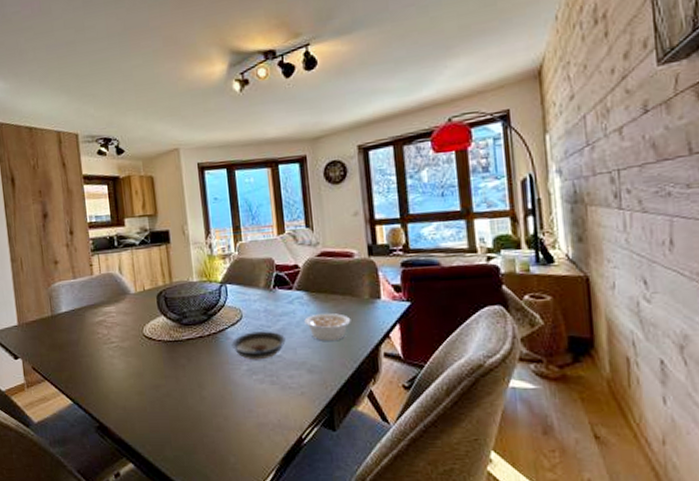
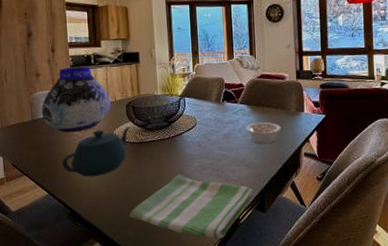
vase: none [61,250,139,330] -> present [41,67,111,133]
teapot: none [87,320,163,383] -> present [62,126,131,177]
dish towel: none [166,380,319,462] -> present [129,174,253,238]
saucer: present [231,331,286,360] -> none [187,135,230,158]

